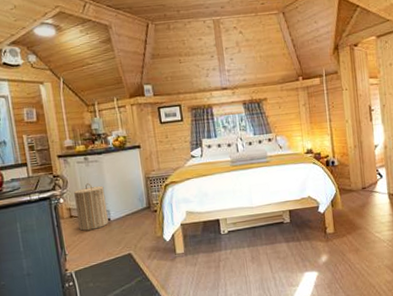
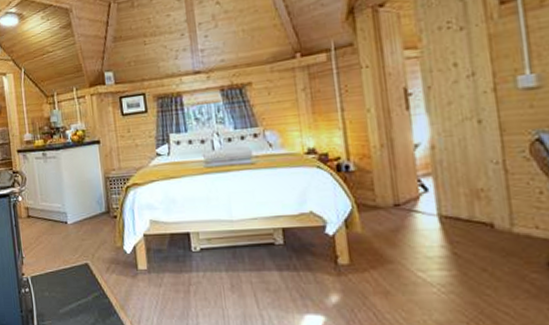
laundry hamper: present [74,183,109,231] -> none [32,181,66,233]

